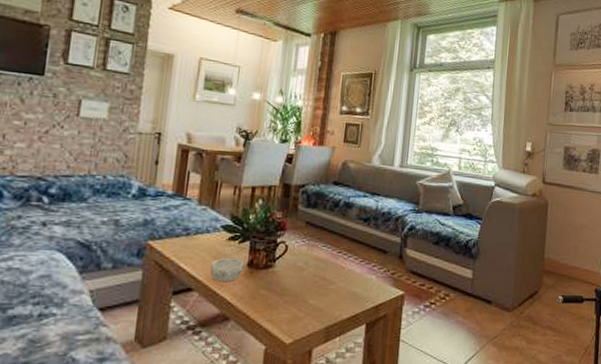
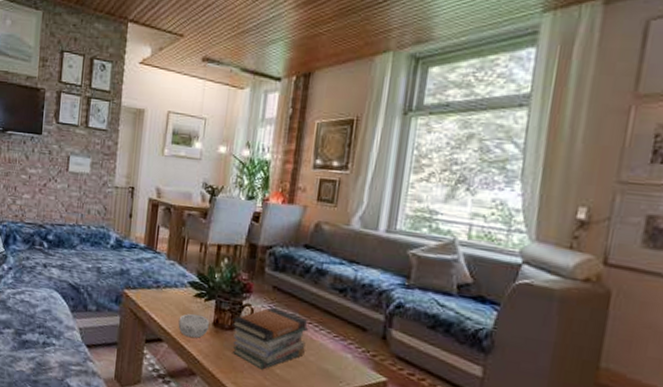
book stack: none [266,241,338,302] -> present [231,307,308,370]

